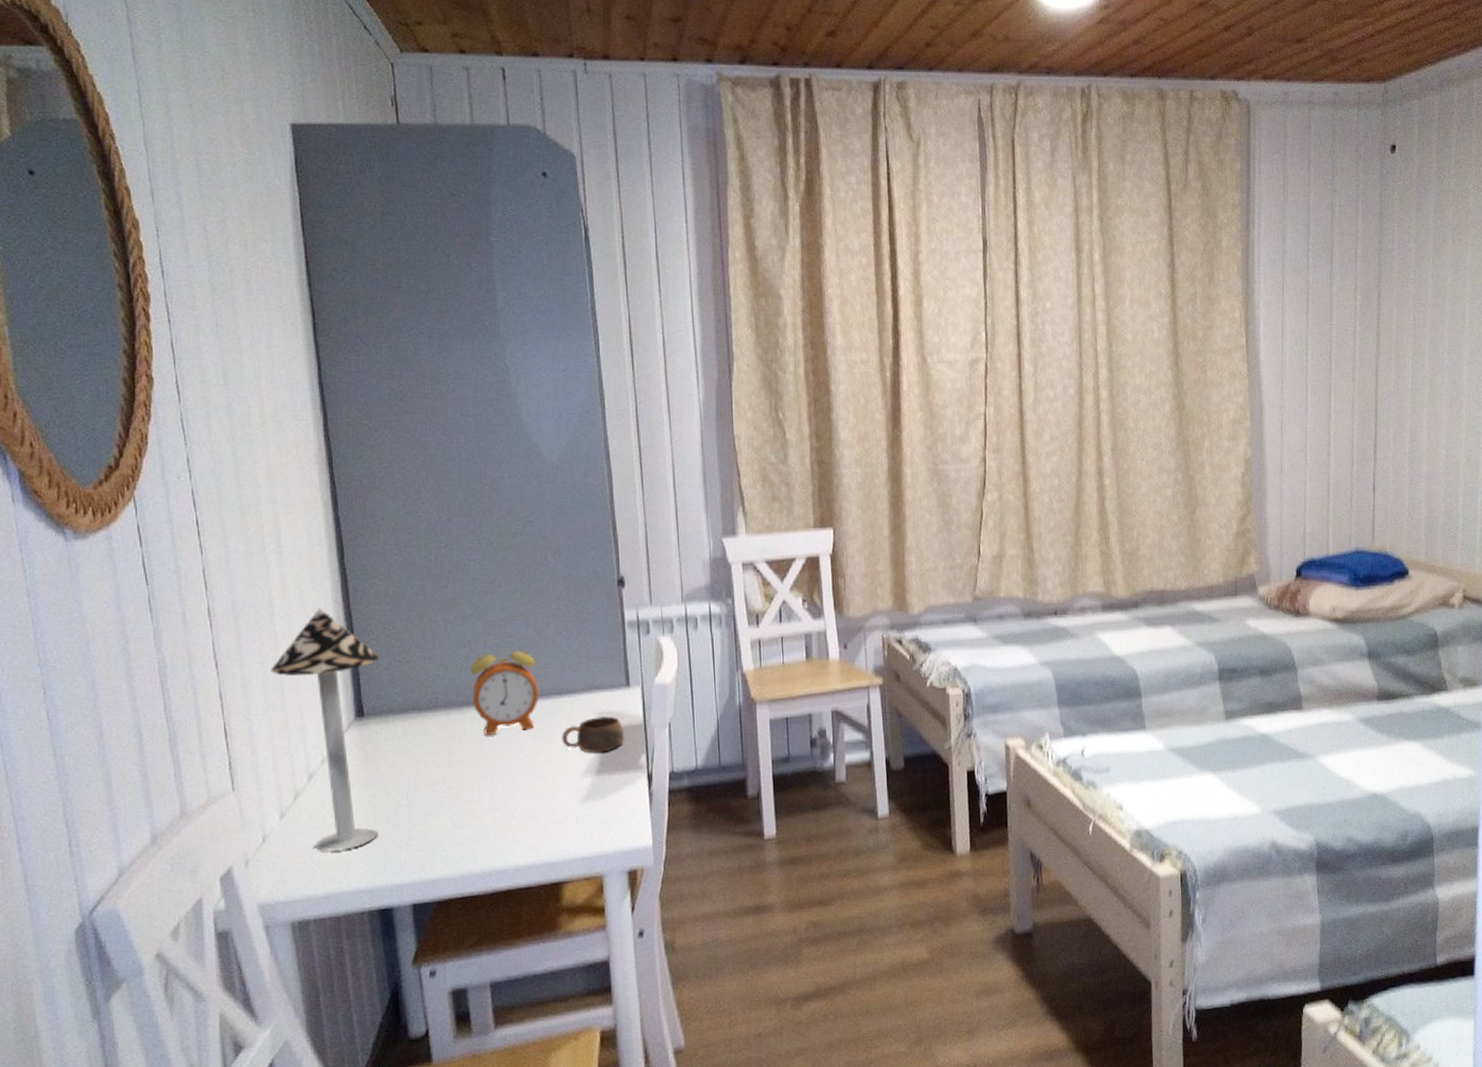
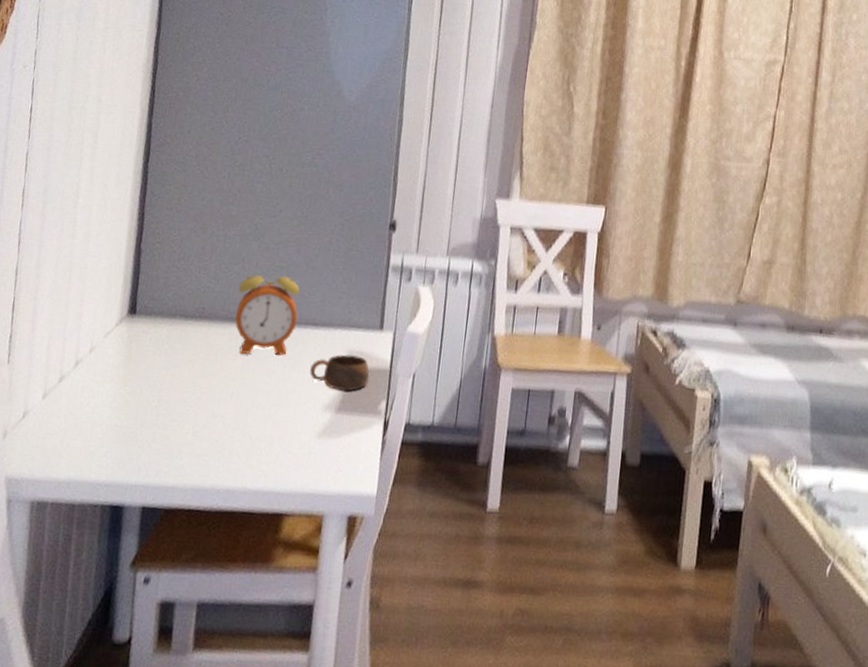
table lamp: present [270,607,380,853] -> none [63,204,161,440]

